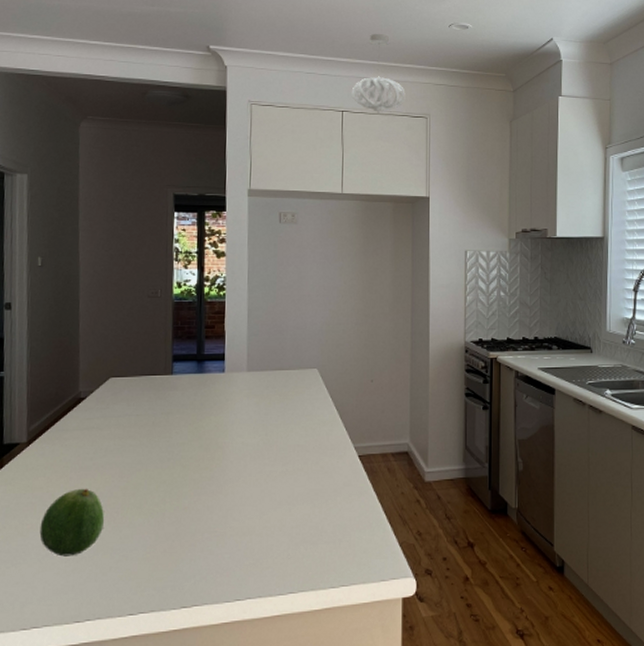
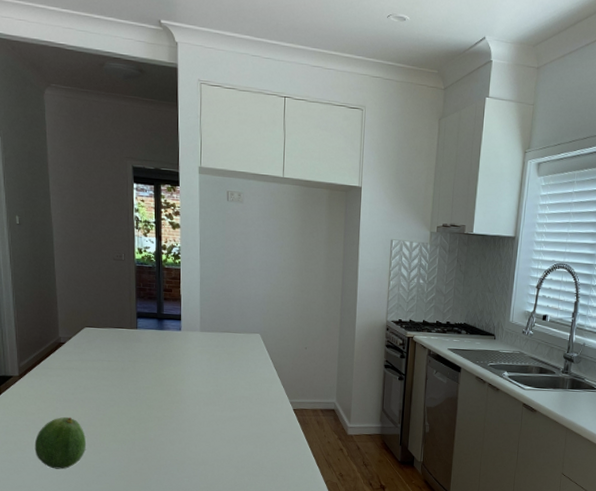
pendant light: present [351,34,406,114] -> none [293,19,344,102]

